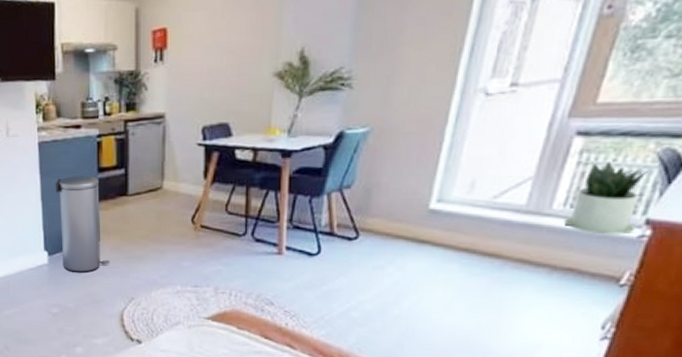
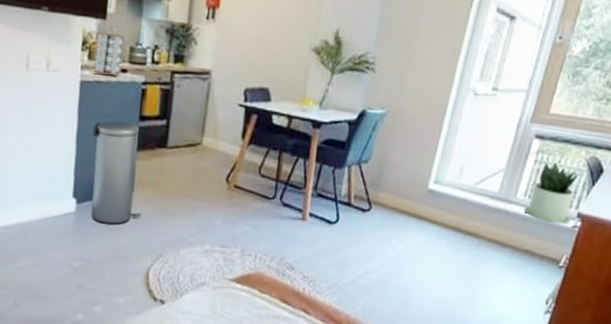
spice rack: none [48,85,76,134] -> present [93,26,125,77]

